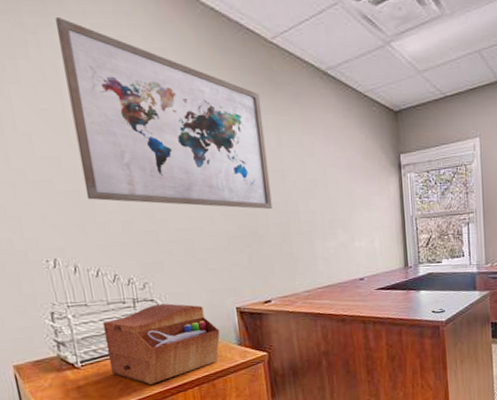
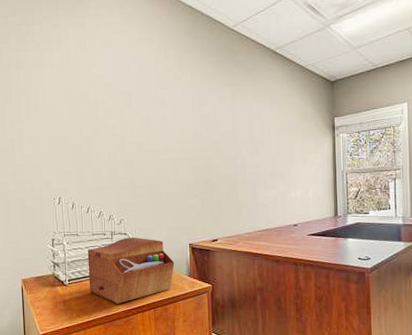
wall art: present [54,16,272,209] -> none [80,18,224,162]

